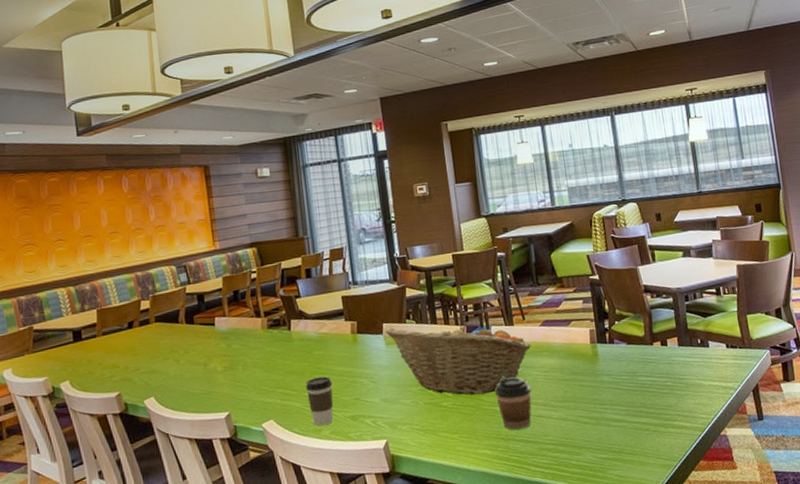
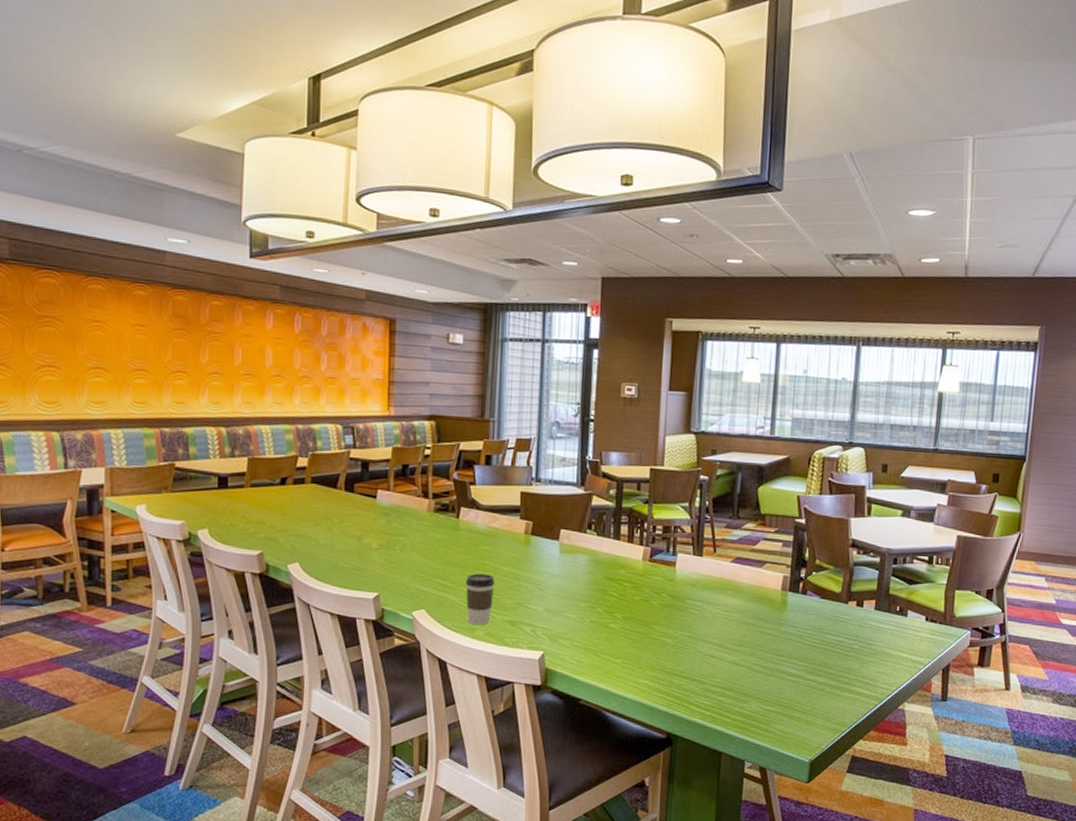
fruit basket: present [385,322,532,395] -> none [562,535,718,623]
coffee cup: present [495,376,532,430] -> none [669,608,708,666]

